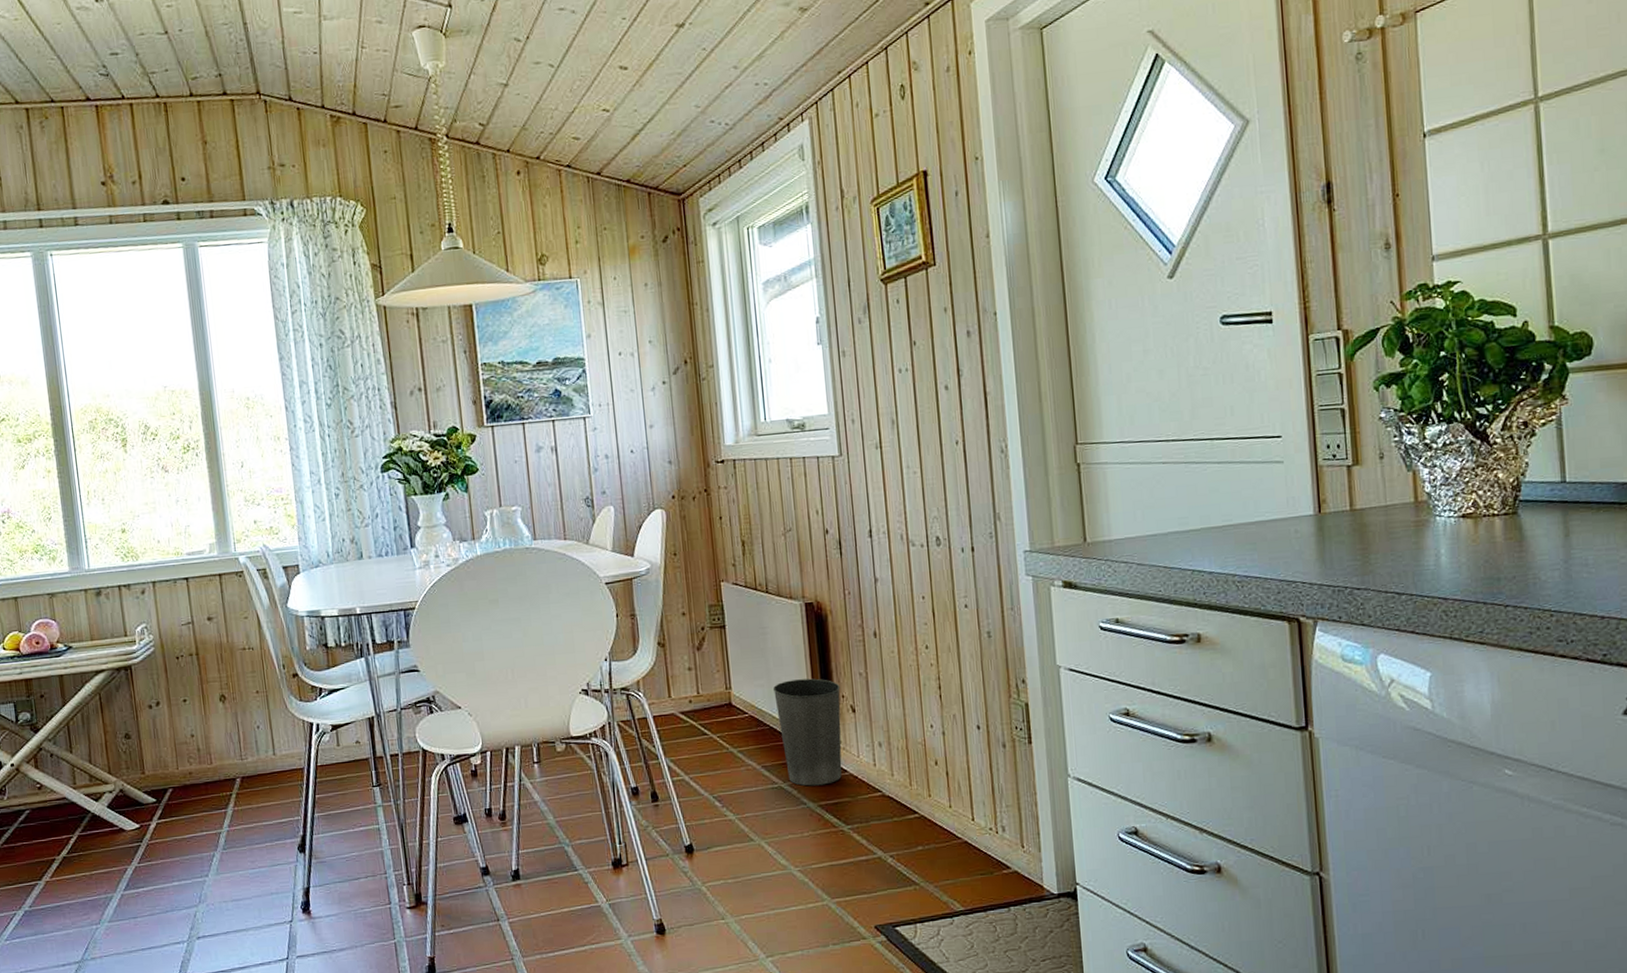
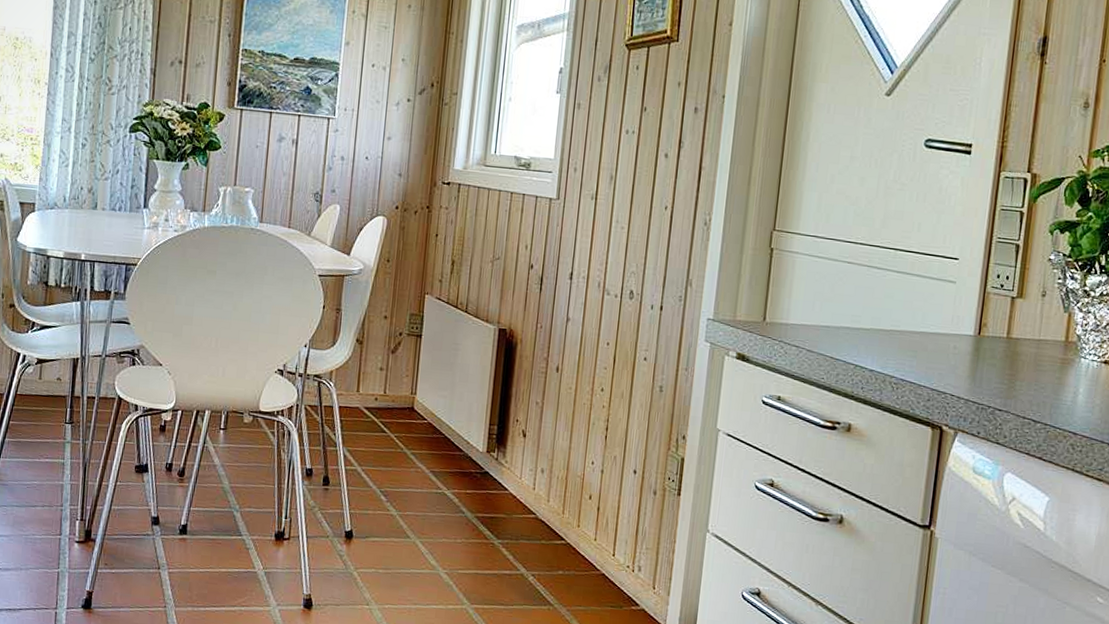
waste basket: present [772,678,842,786] -> none [453,396,517,499]

